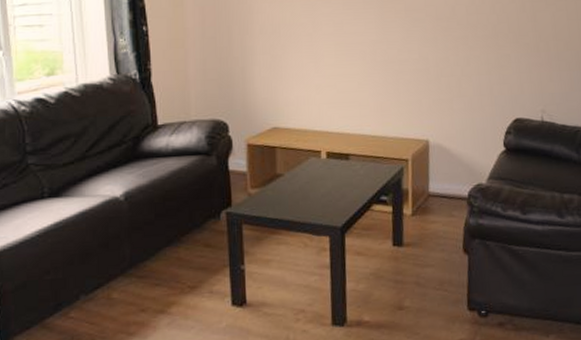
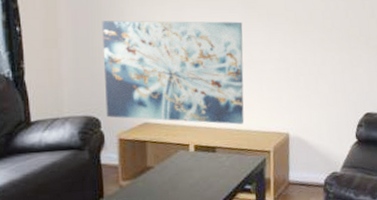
wall art: none [229,18,380,130] -> present [102,20,245,125]

